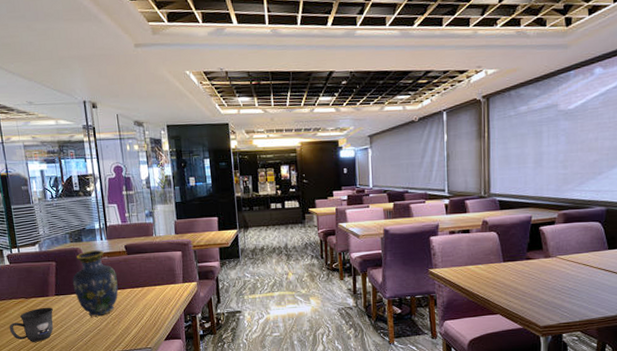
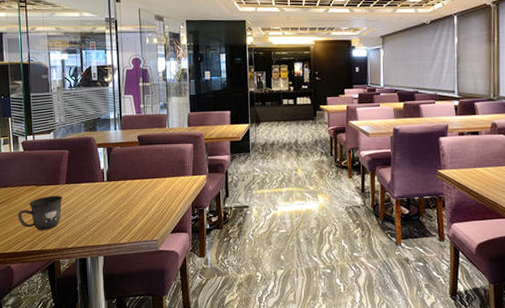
vase: present [72,250,118,317] -> none [83,140,128,207]

